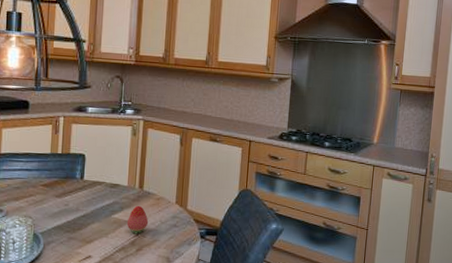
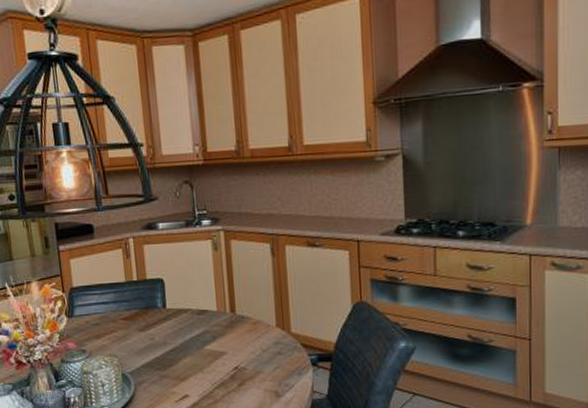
fruit: present [126,205,149,234] -> none [222,332,248,367]

